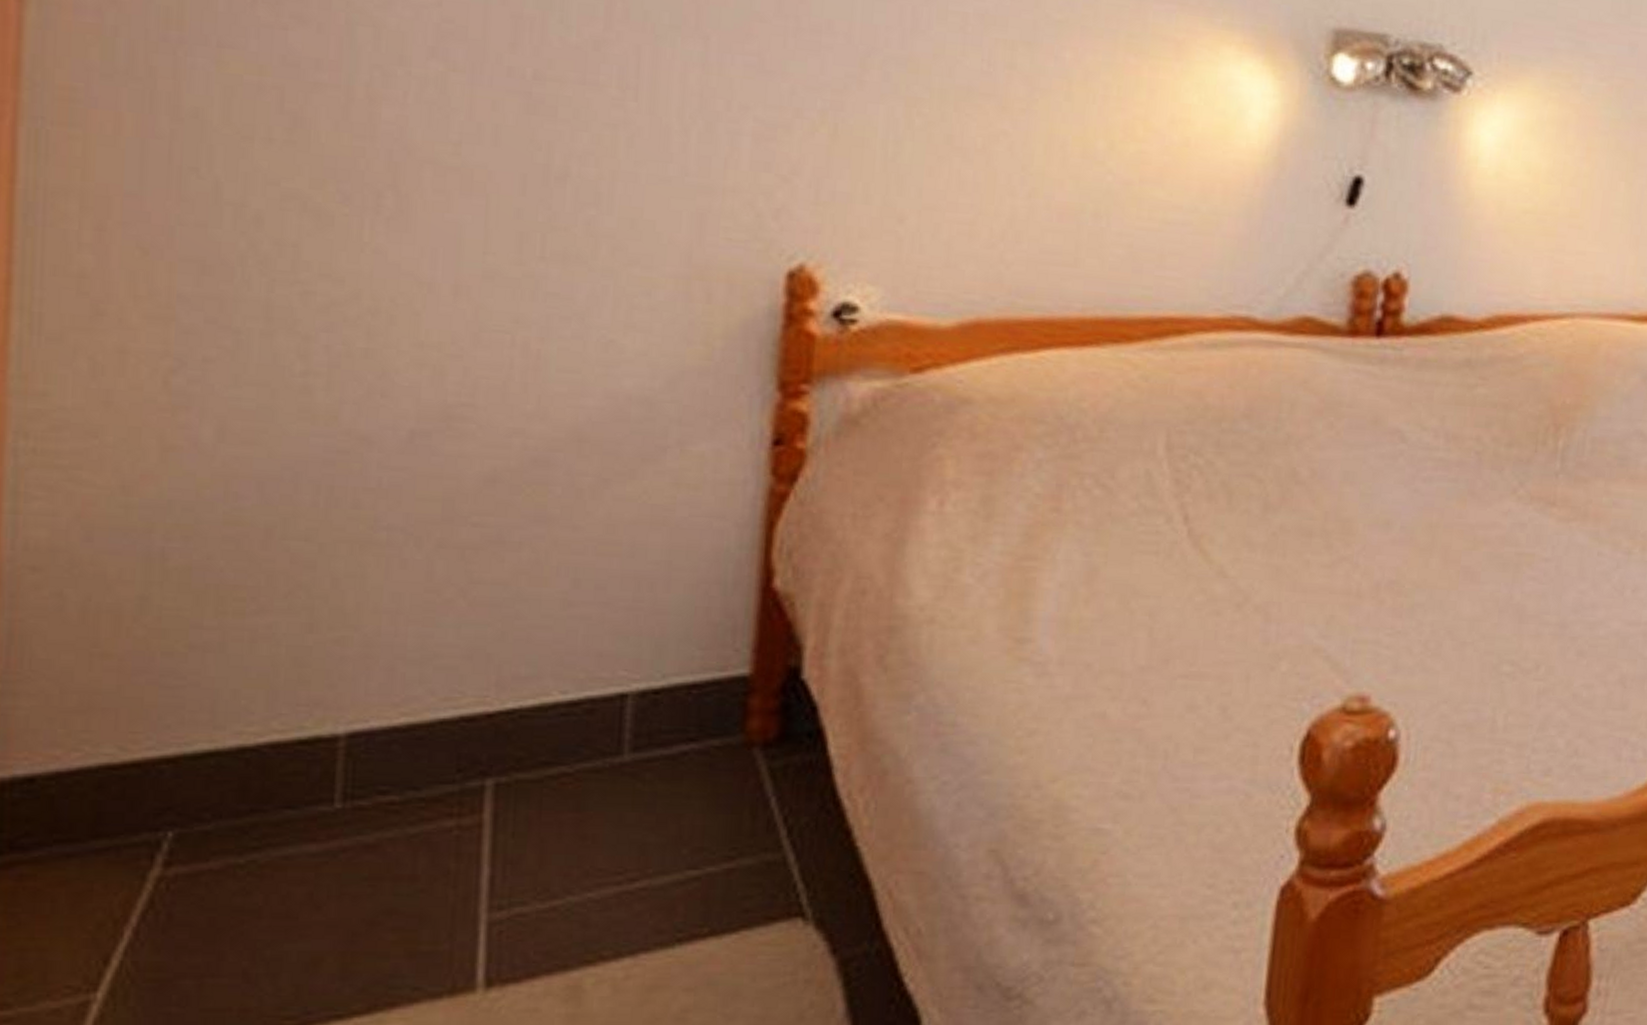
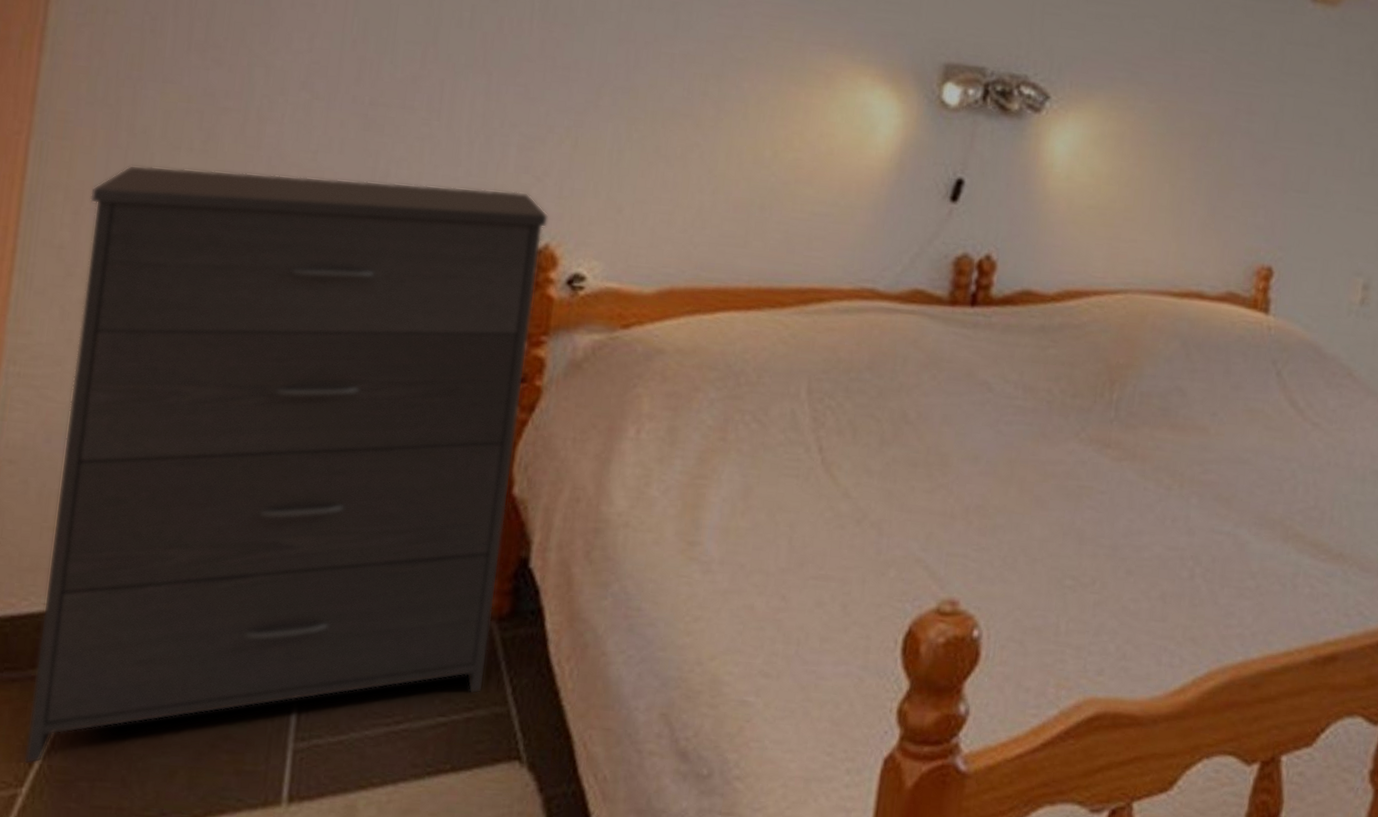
dresser: none [96,161,802,961] -> present [24,165,549,764]

